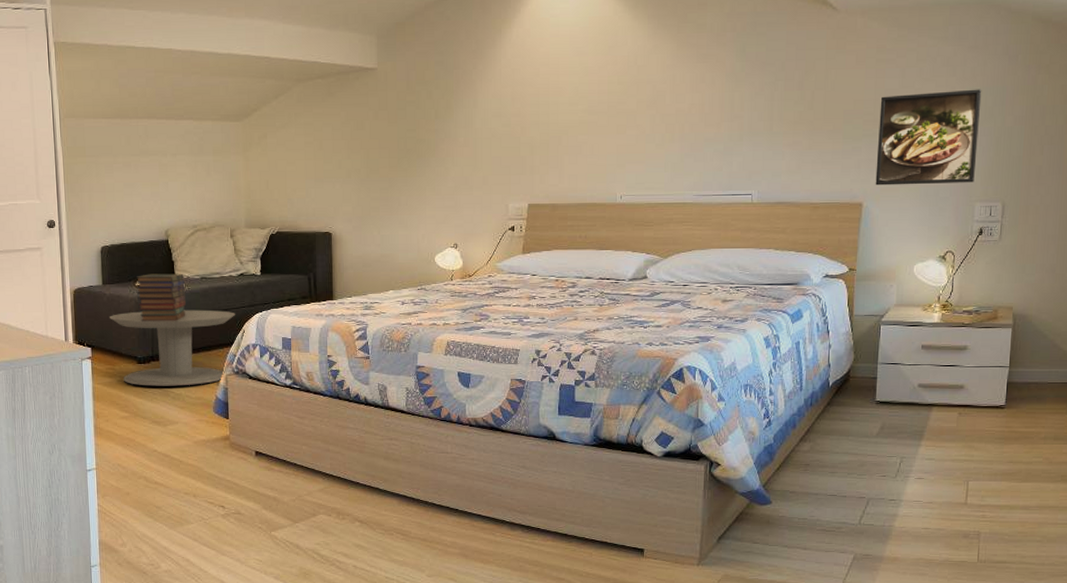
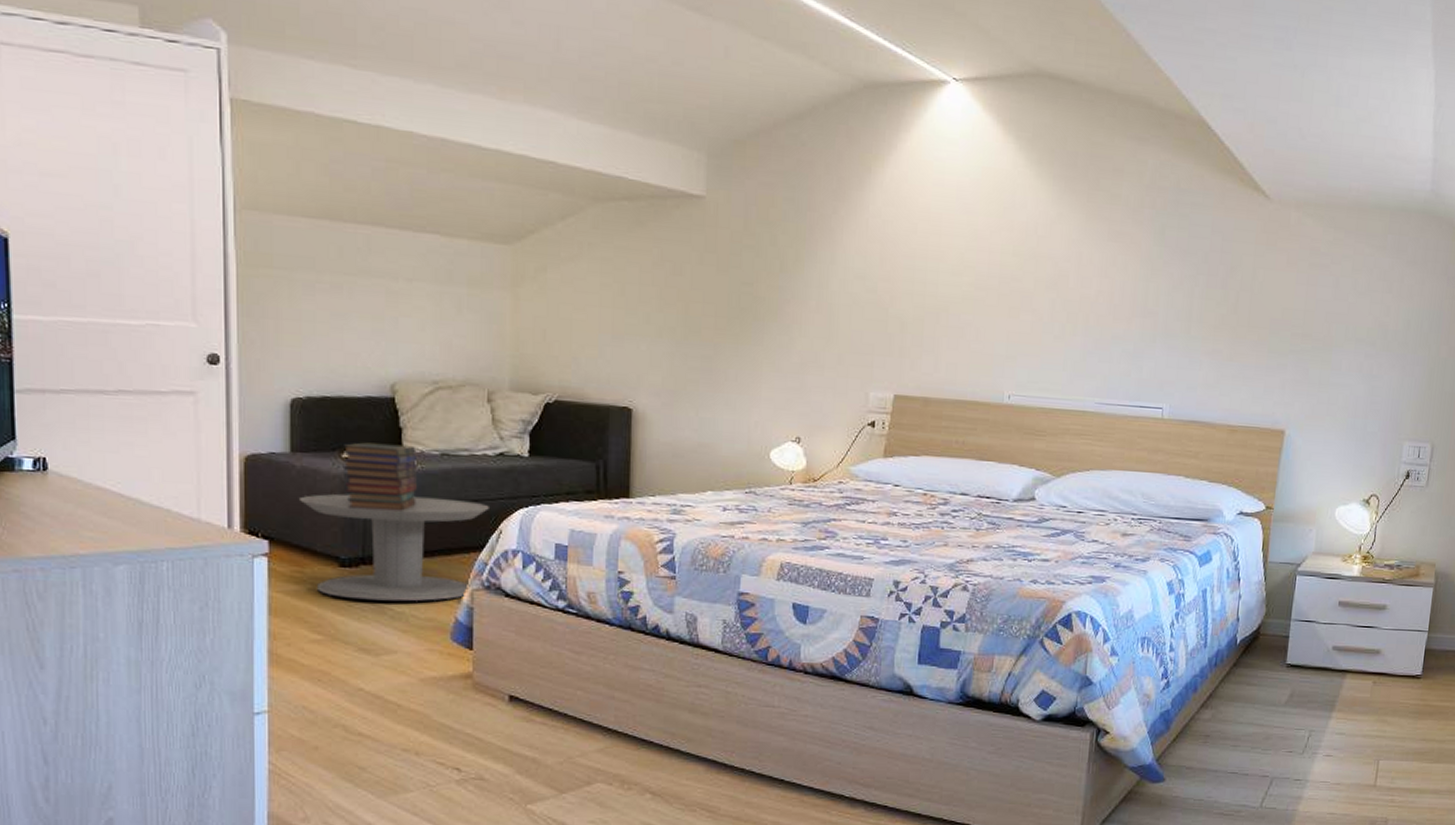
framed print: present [875,89,982,186] -> none [1299,307,1418,418]

